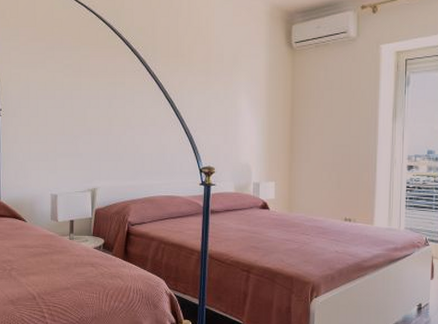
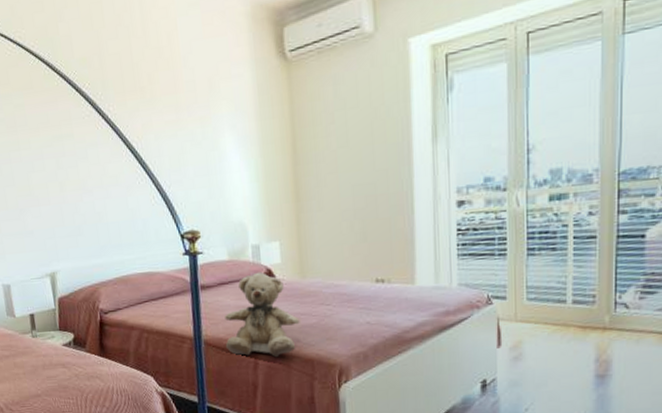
teddy bear: none [225,204,285,273] -> present [225,271,300,358]

